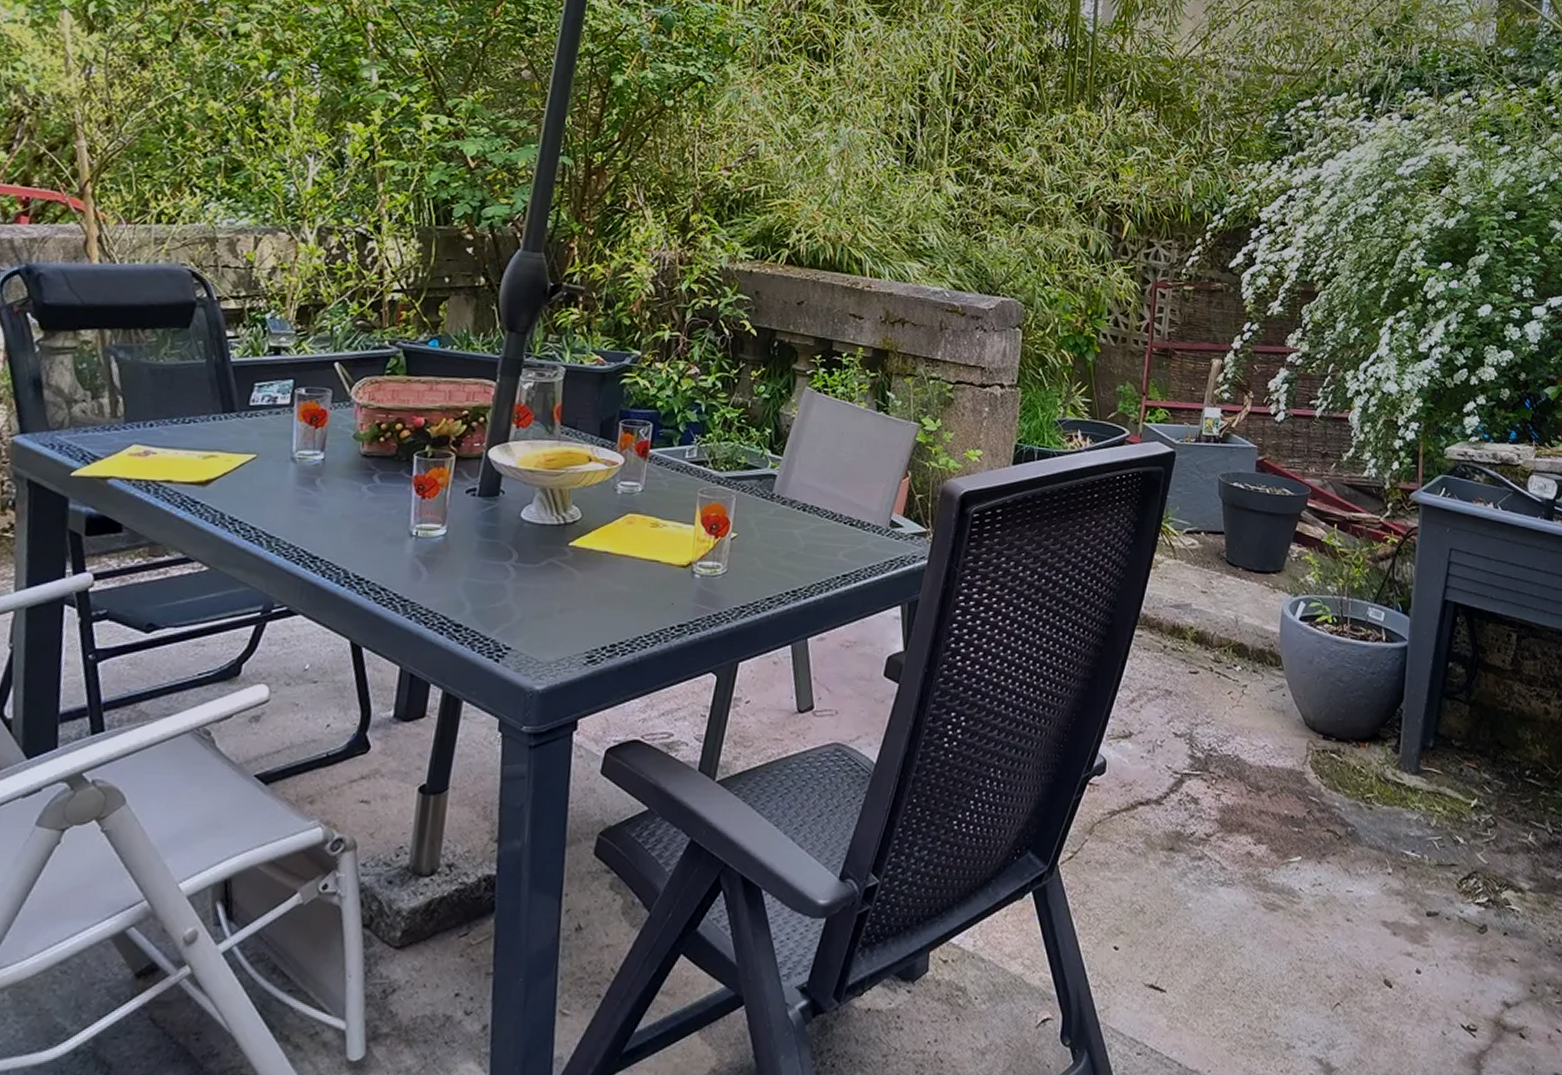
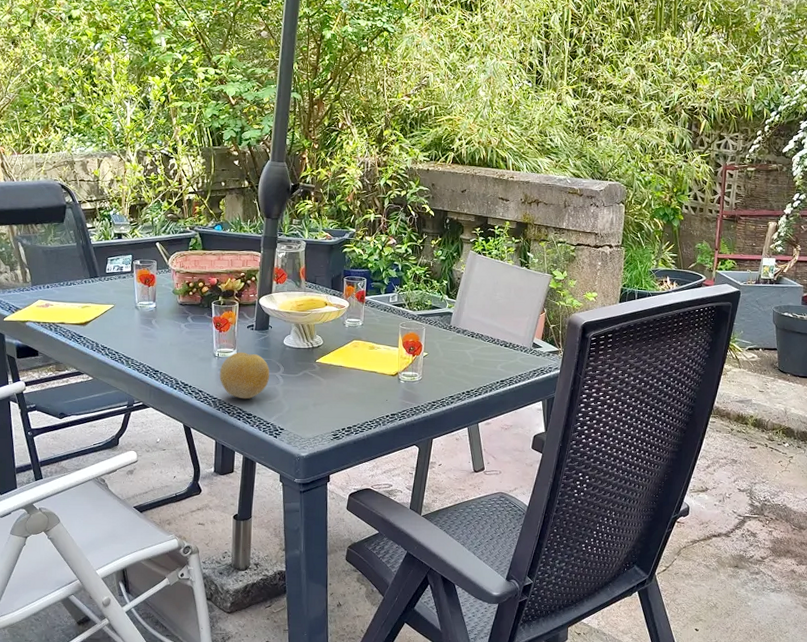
fruit: none [415,529,496,602] -> present [219,352,270,399]

